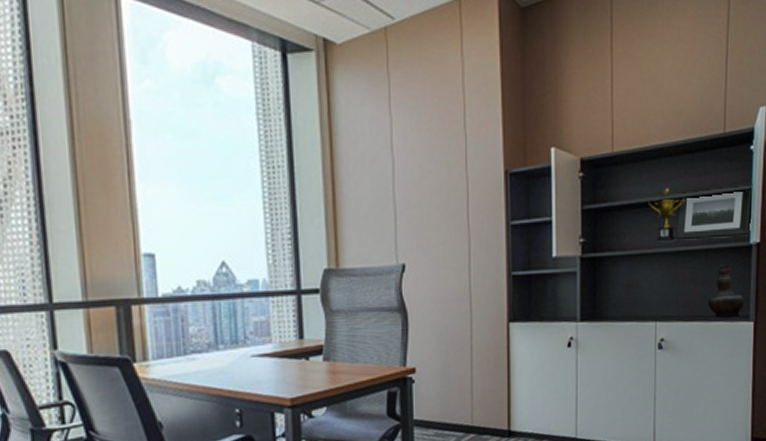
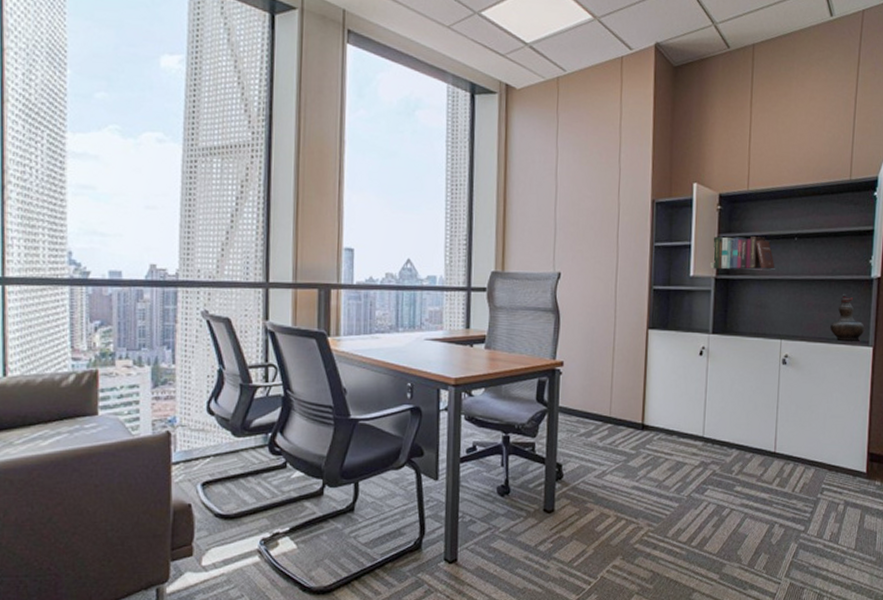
books: none [575,205,646,247] -> present [710,235,775,270]
trophy: present [648,188,685,241] -> none [778,224,813,270]
picture frame: present [676,182,753,240] -> none [802,223,876,271]

